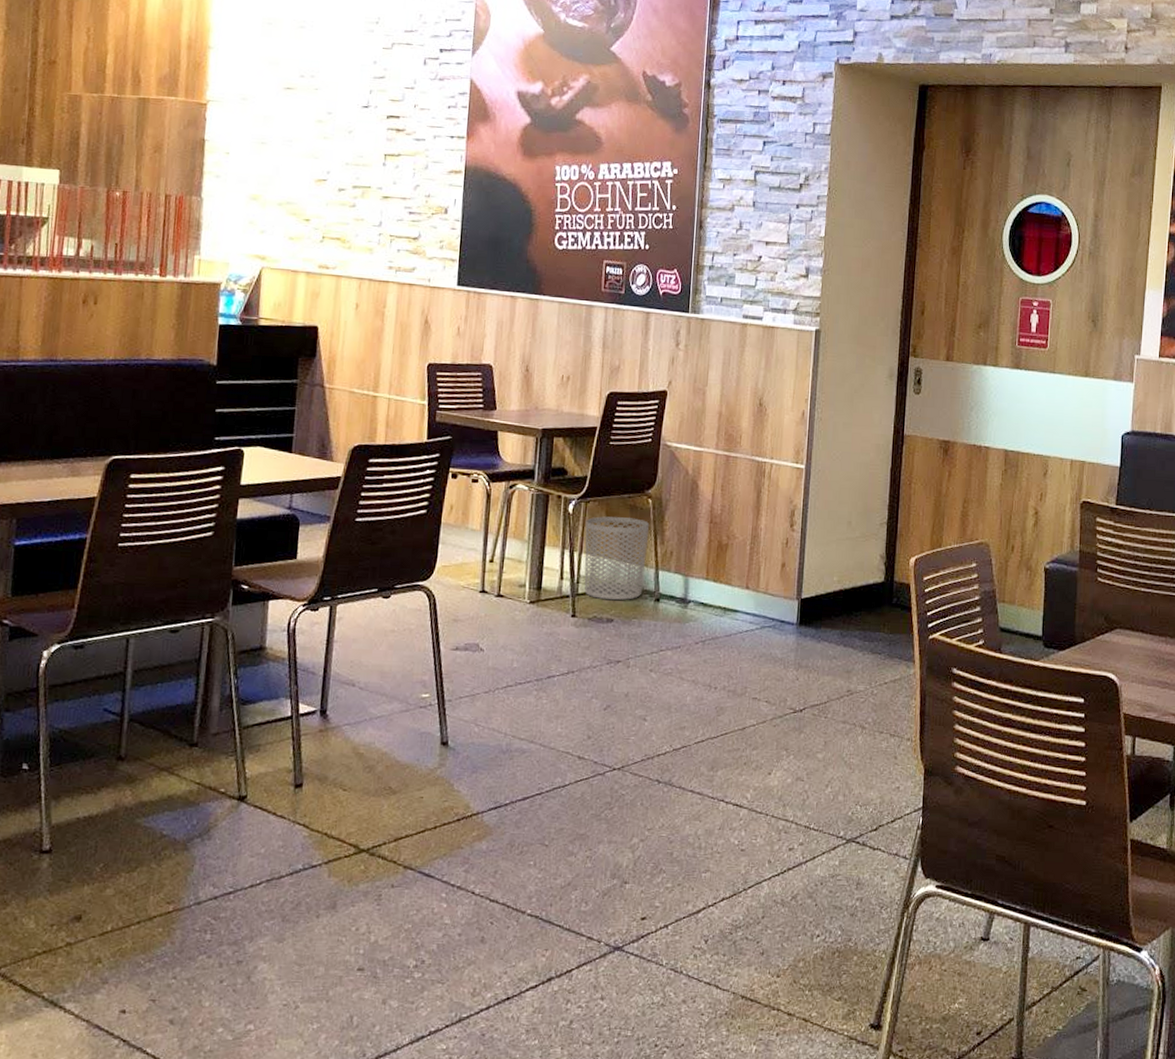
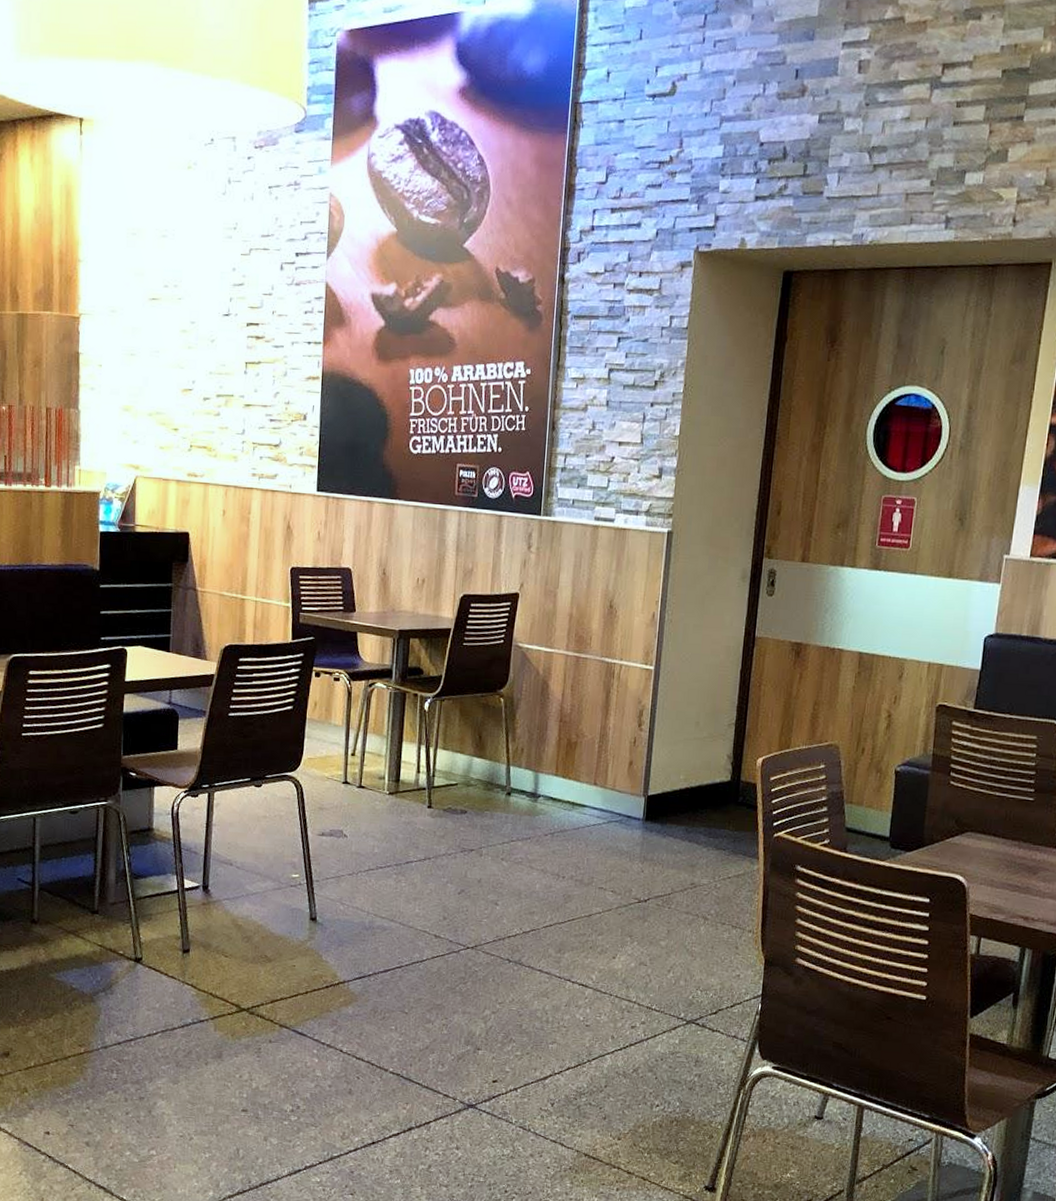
waste bin: present [584,516,650,601] -> none [439,714,502,794]

